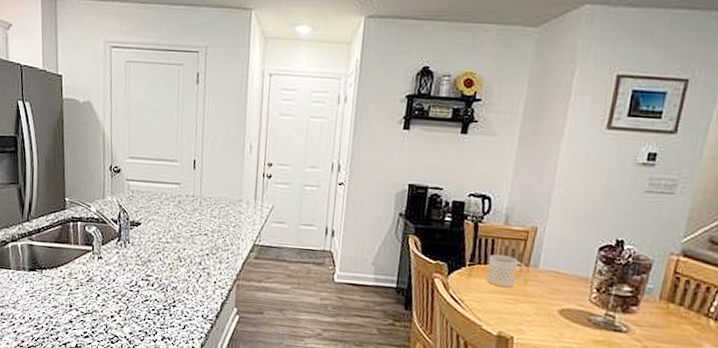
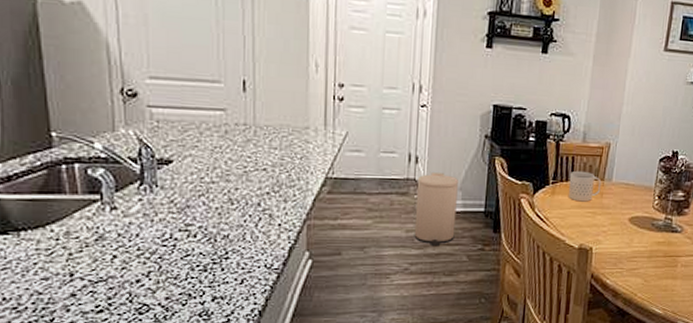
pedal bin: none [328,246,371,316] -> present [414,173,458,245]

